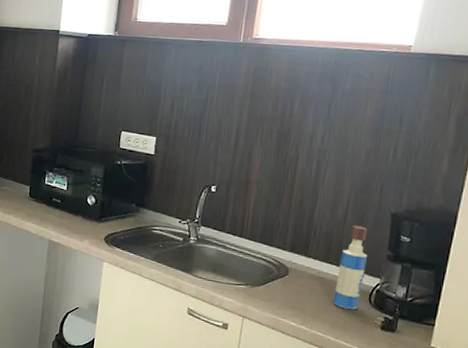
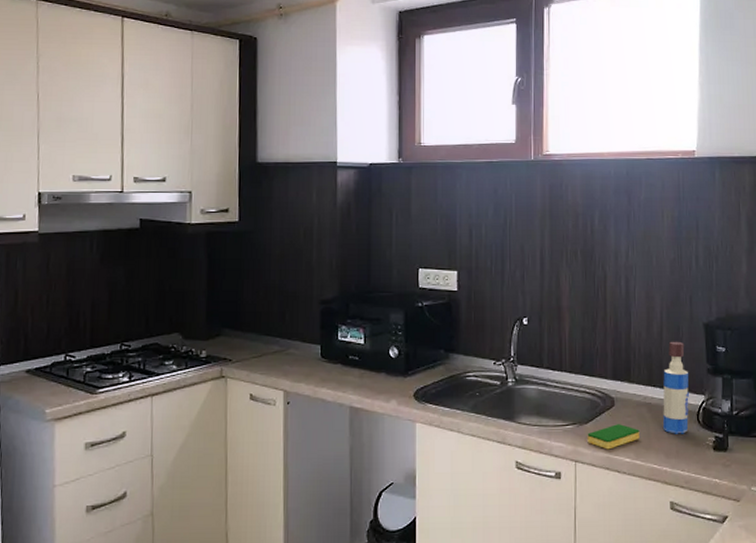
dish sponge: none [257,291,309,312] -> present [587,424,640,450]

